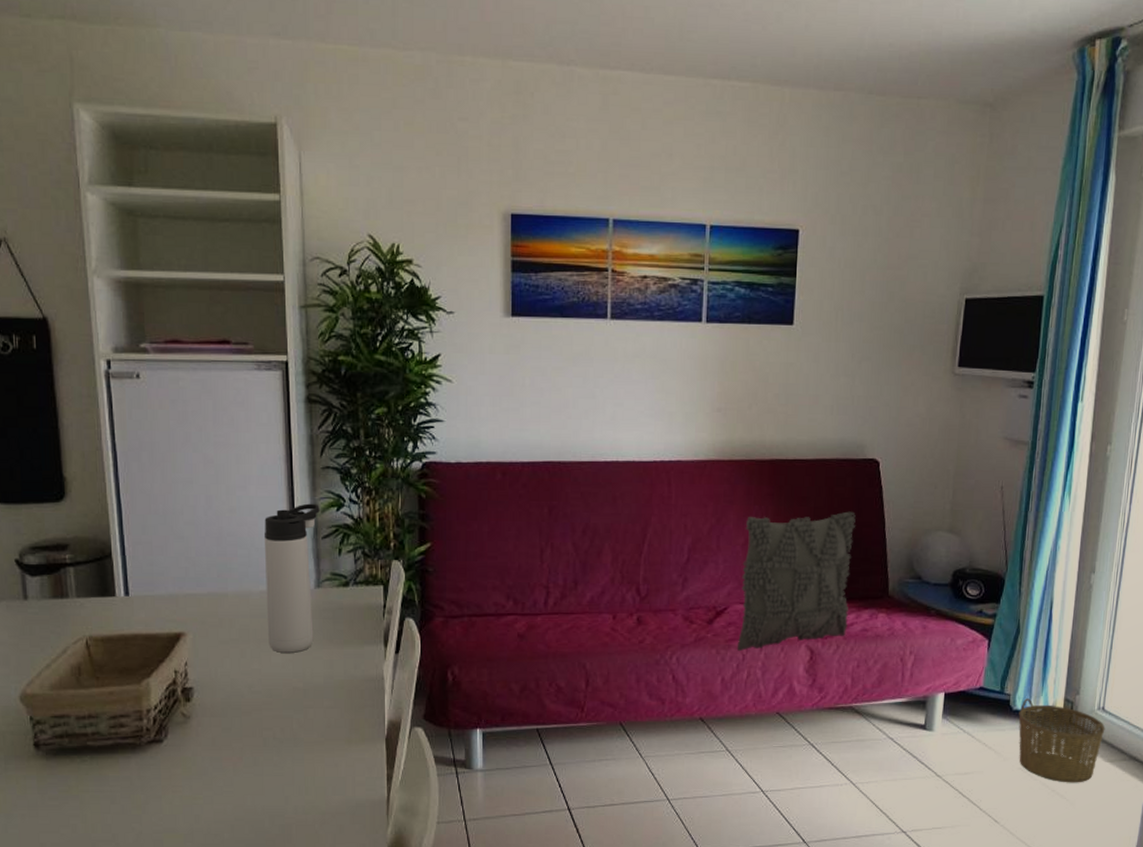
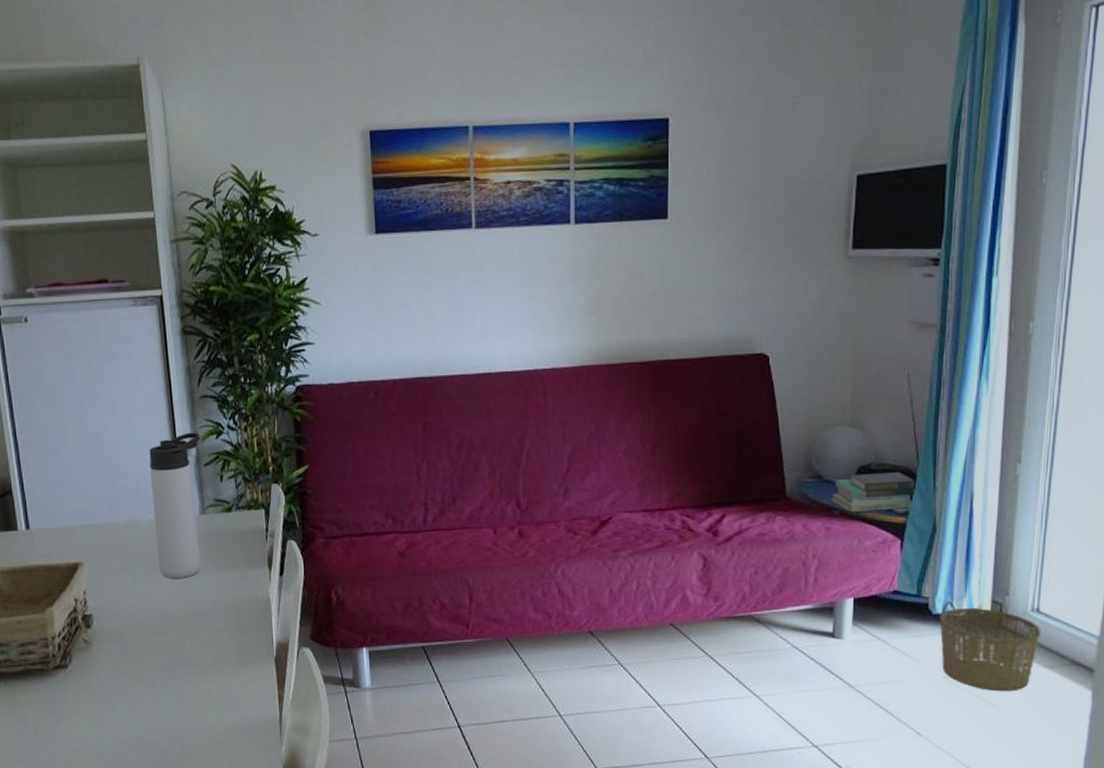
pillow: present [736,511,856,652] -> none [624,410,746,562]
books: none [929,576,1004,613] -> present [831,471,916,513]

